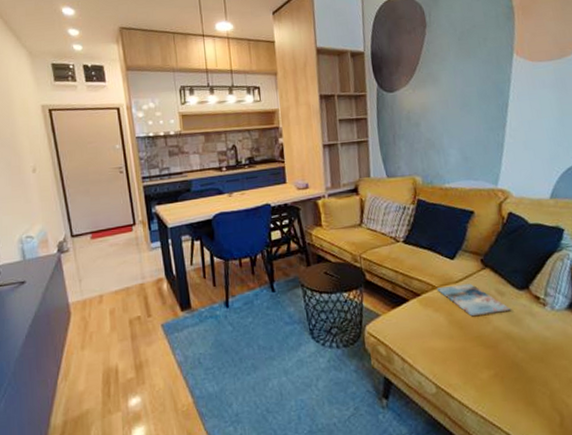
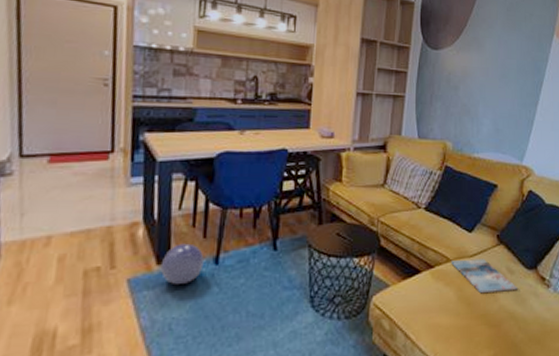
ball: none [184,292,217,326] -> present [160,243,204,284]

